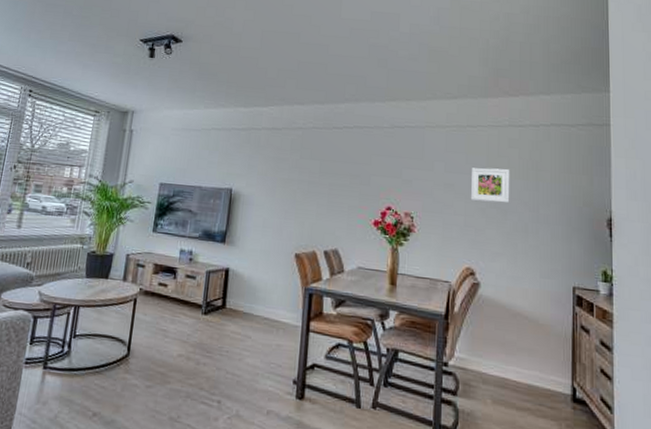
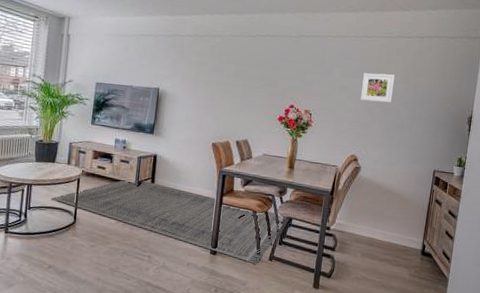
rug: none [101,299,389,414] -> present [51,179,285,265]

